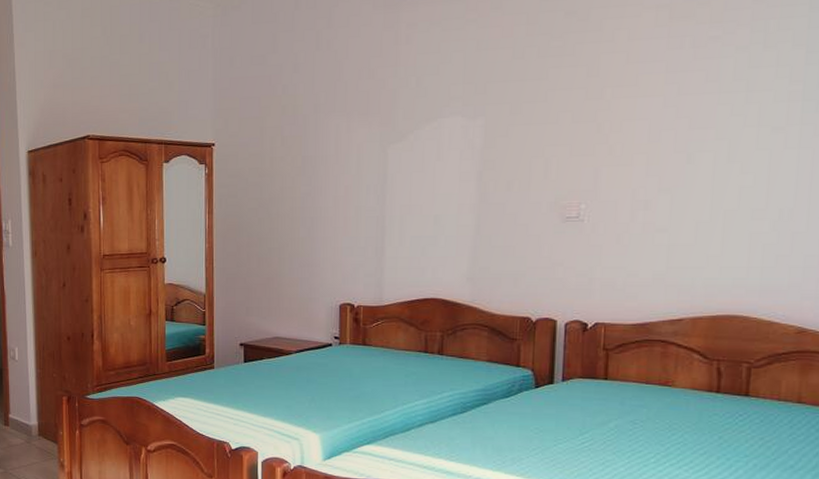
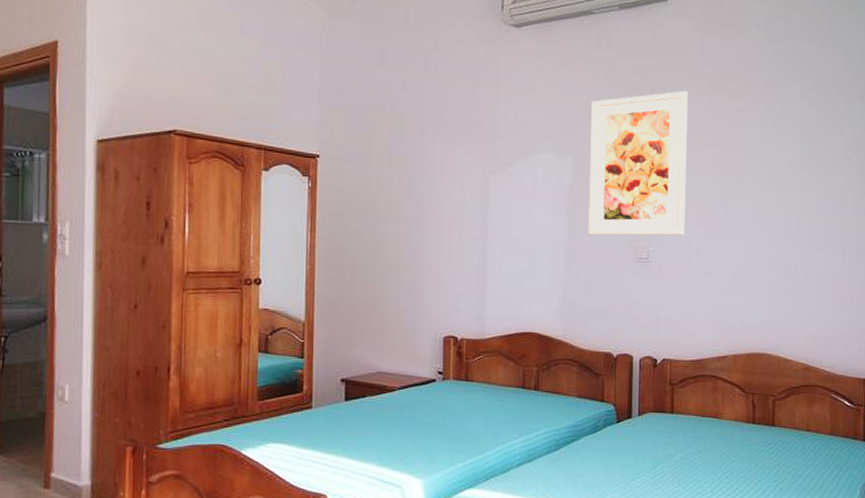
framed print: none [503,25,638,197] -> present [588,90,688,236]

